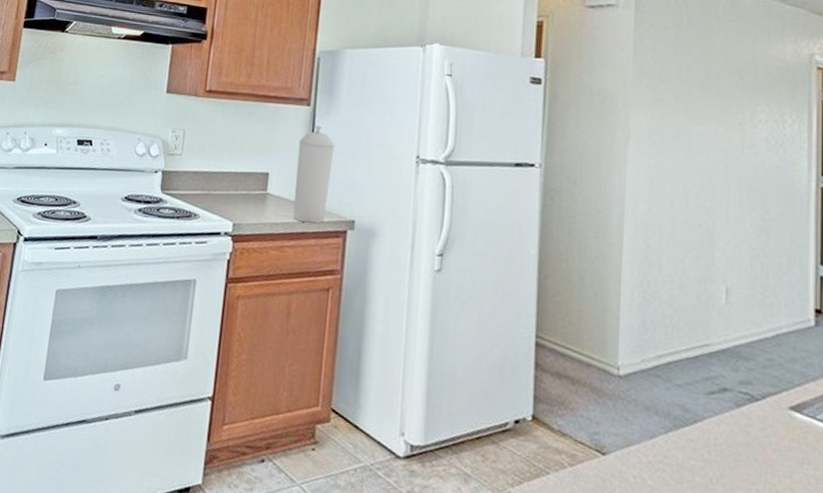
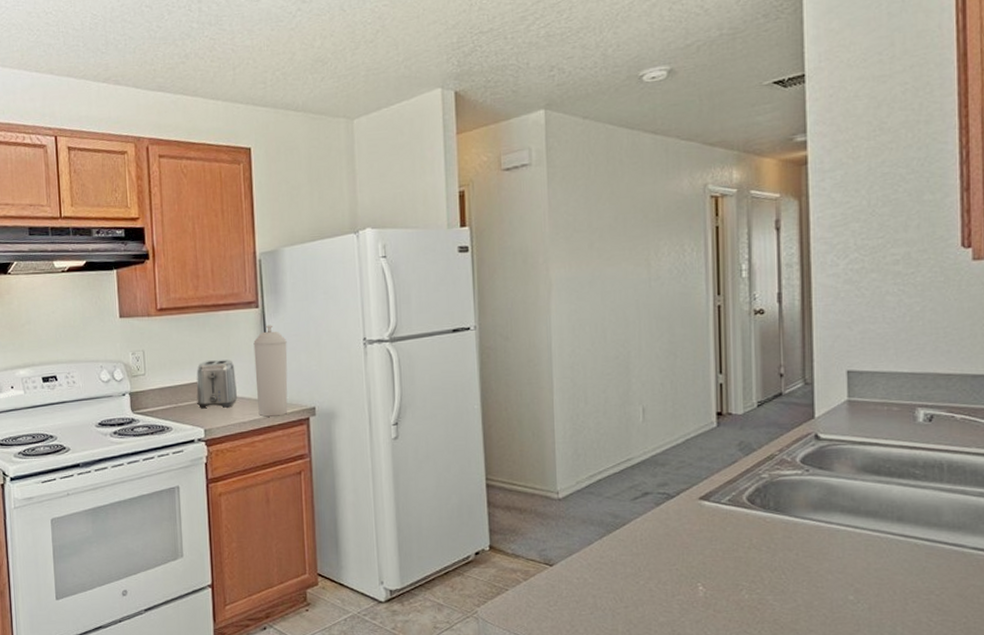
toaster: none [230,151,276,205] -> present [196,360,238,409]

